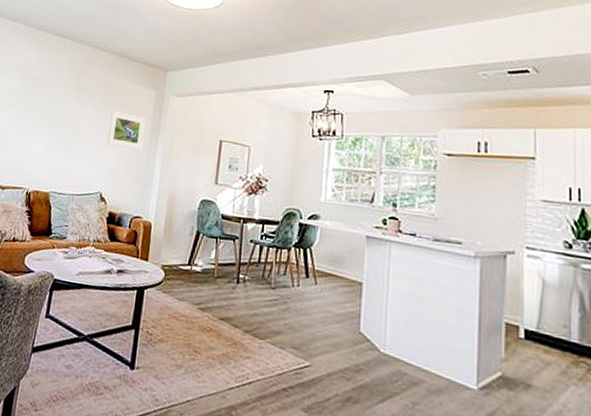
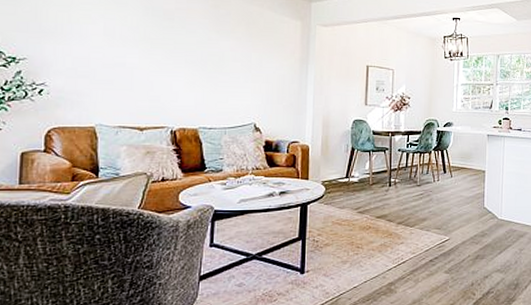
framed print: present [106,111,145,150] -> none [255,43,293,80]

